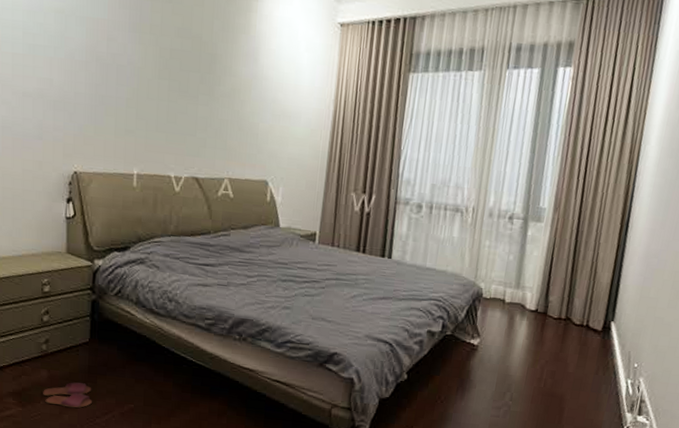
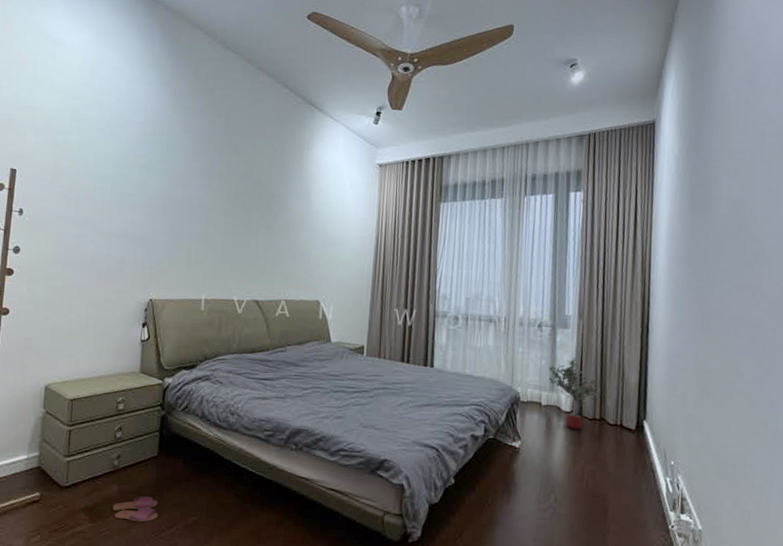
potted tree: none [515,254,570,330] -> present [549,358,601,431]

